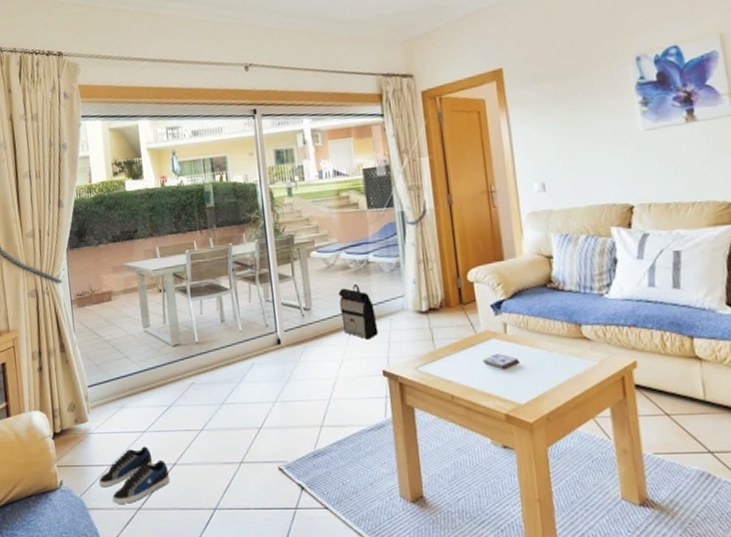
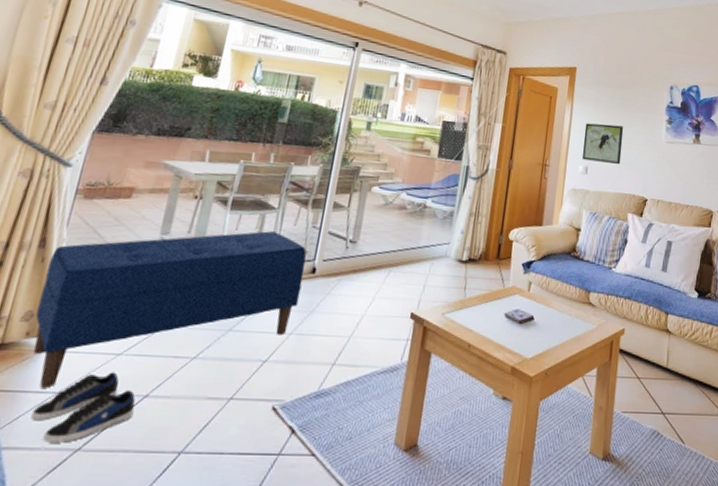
bench: none [71,311,274,462] -> present [33,231,307,388]
backpack: present [338,283,379,340] -> none [384,224,420,281]
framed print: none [529,124,587,176] -> present [583,123,624,164]

